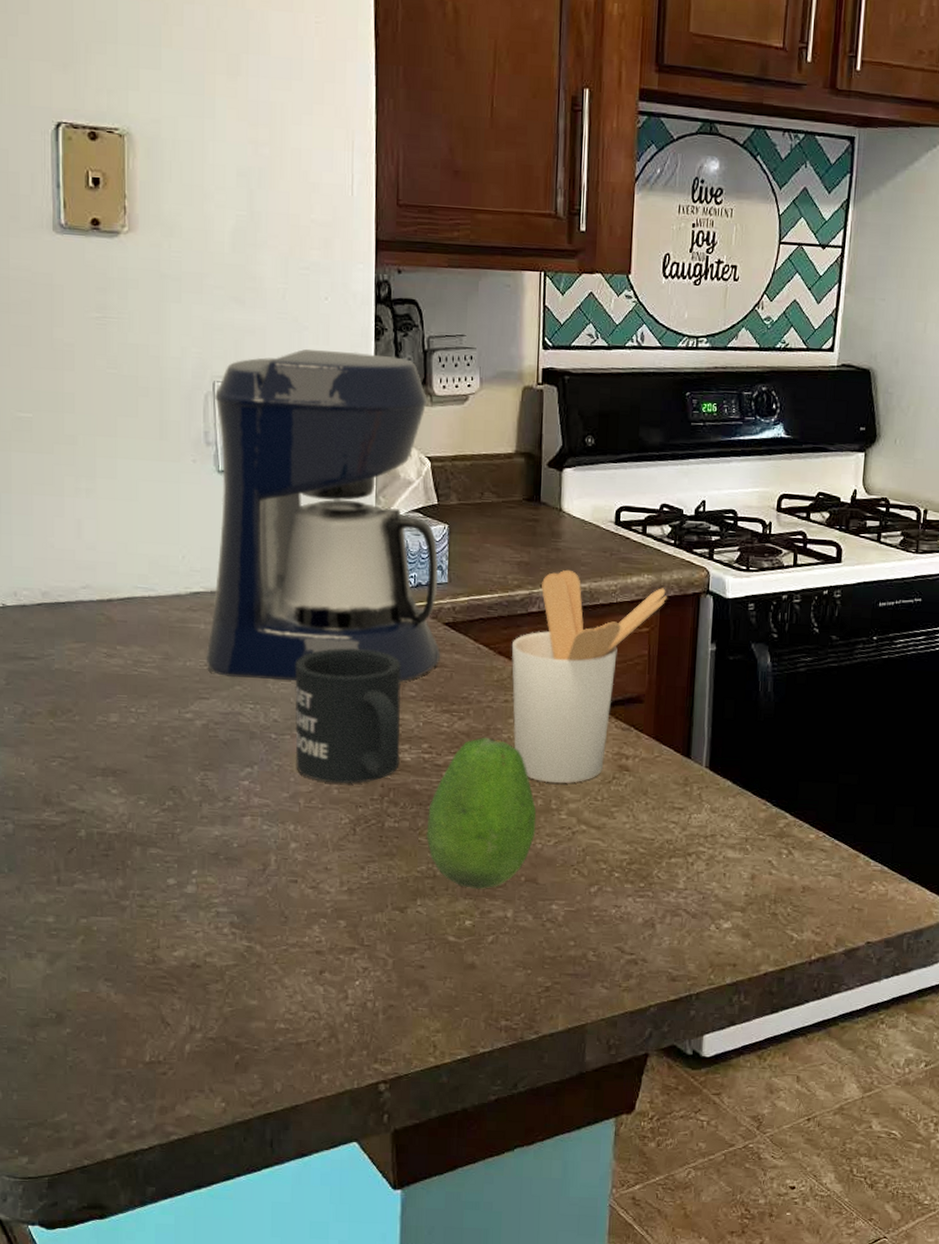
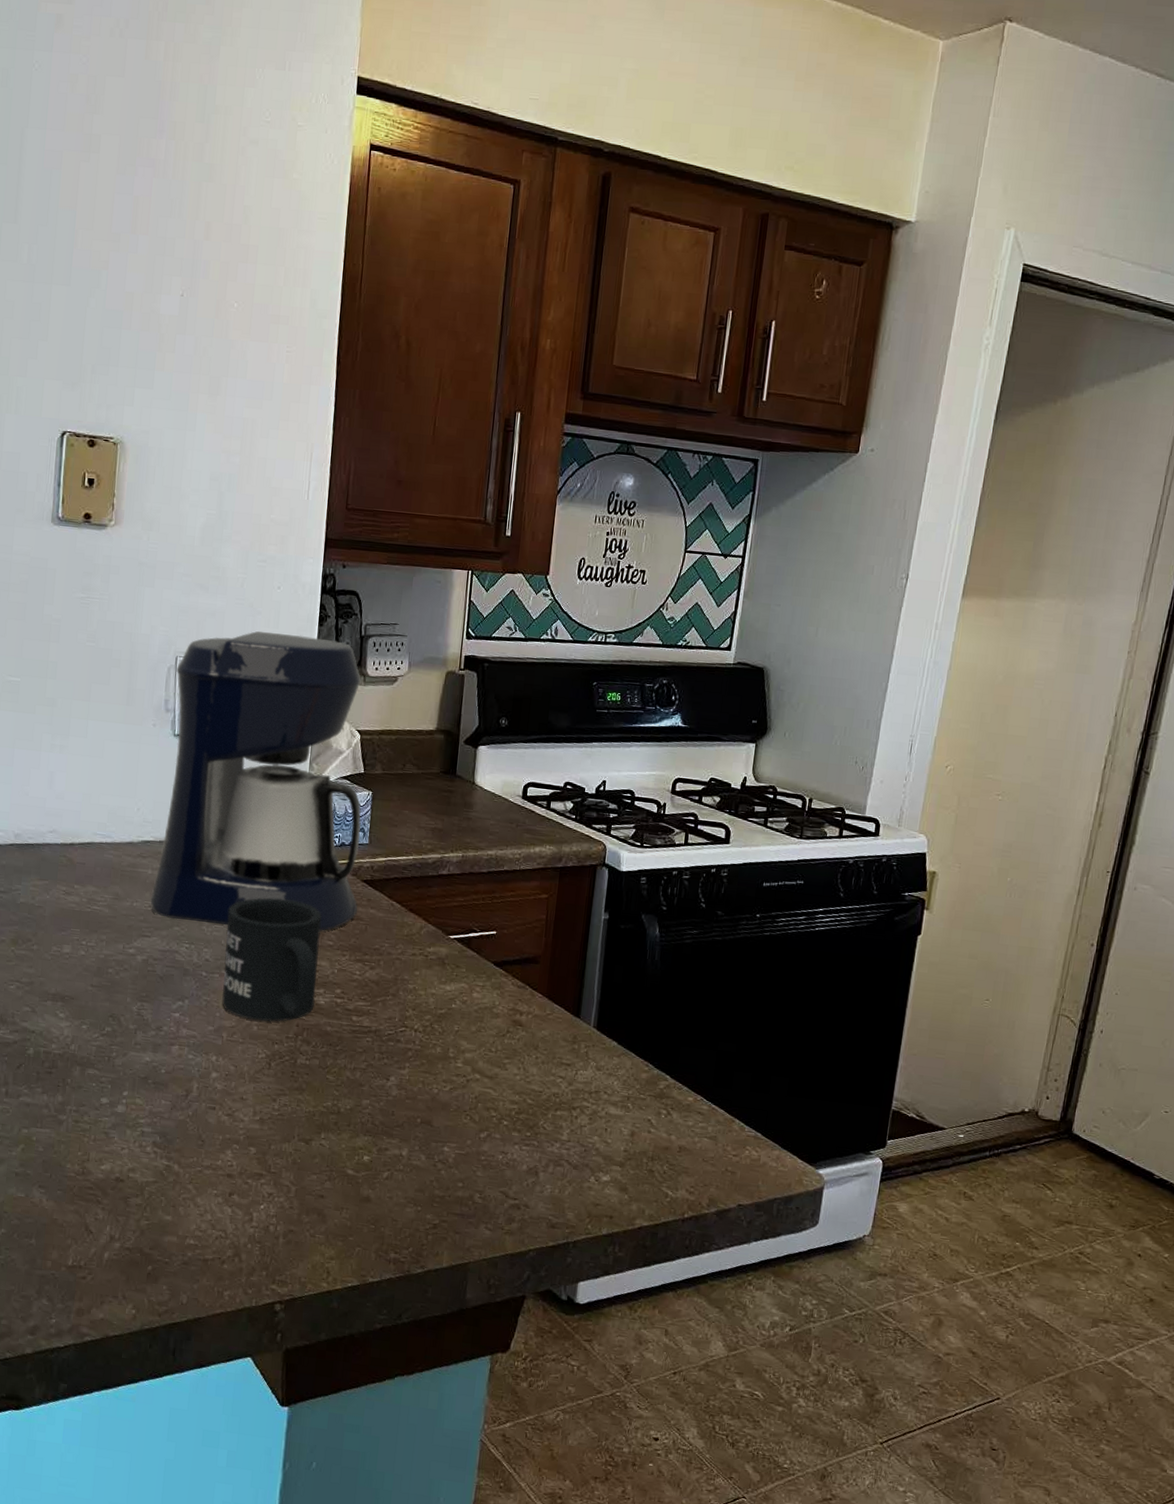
fruit: present [426,737,537,889] -> none [333,986,435,1128]
utensil holder: present [511,569,667,783] -> none [418,837,566,1034]

